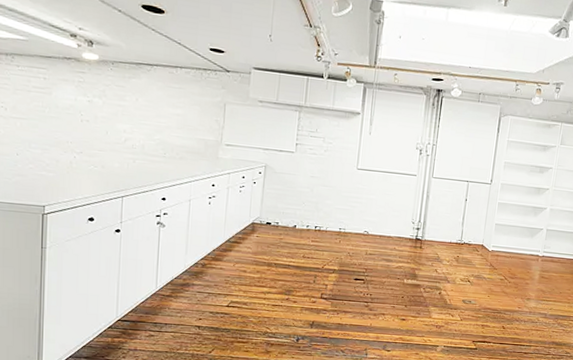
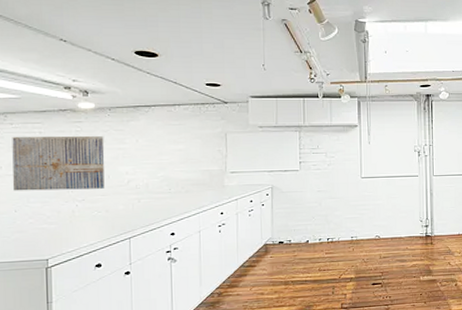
wall art: none [15,79,105,144] -> present [12,136,105,191]

